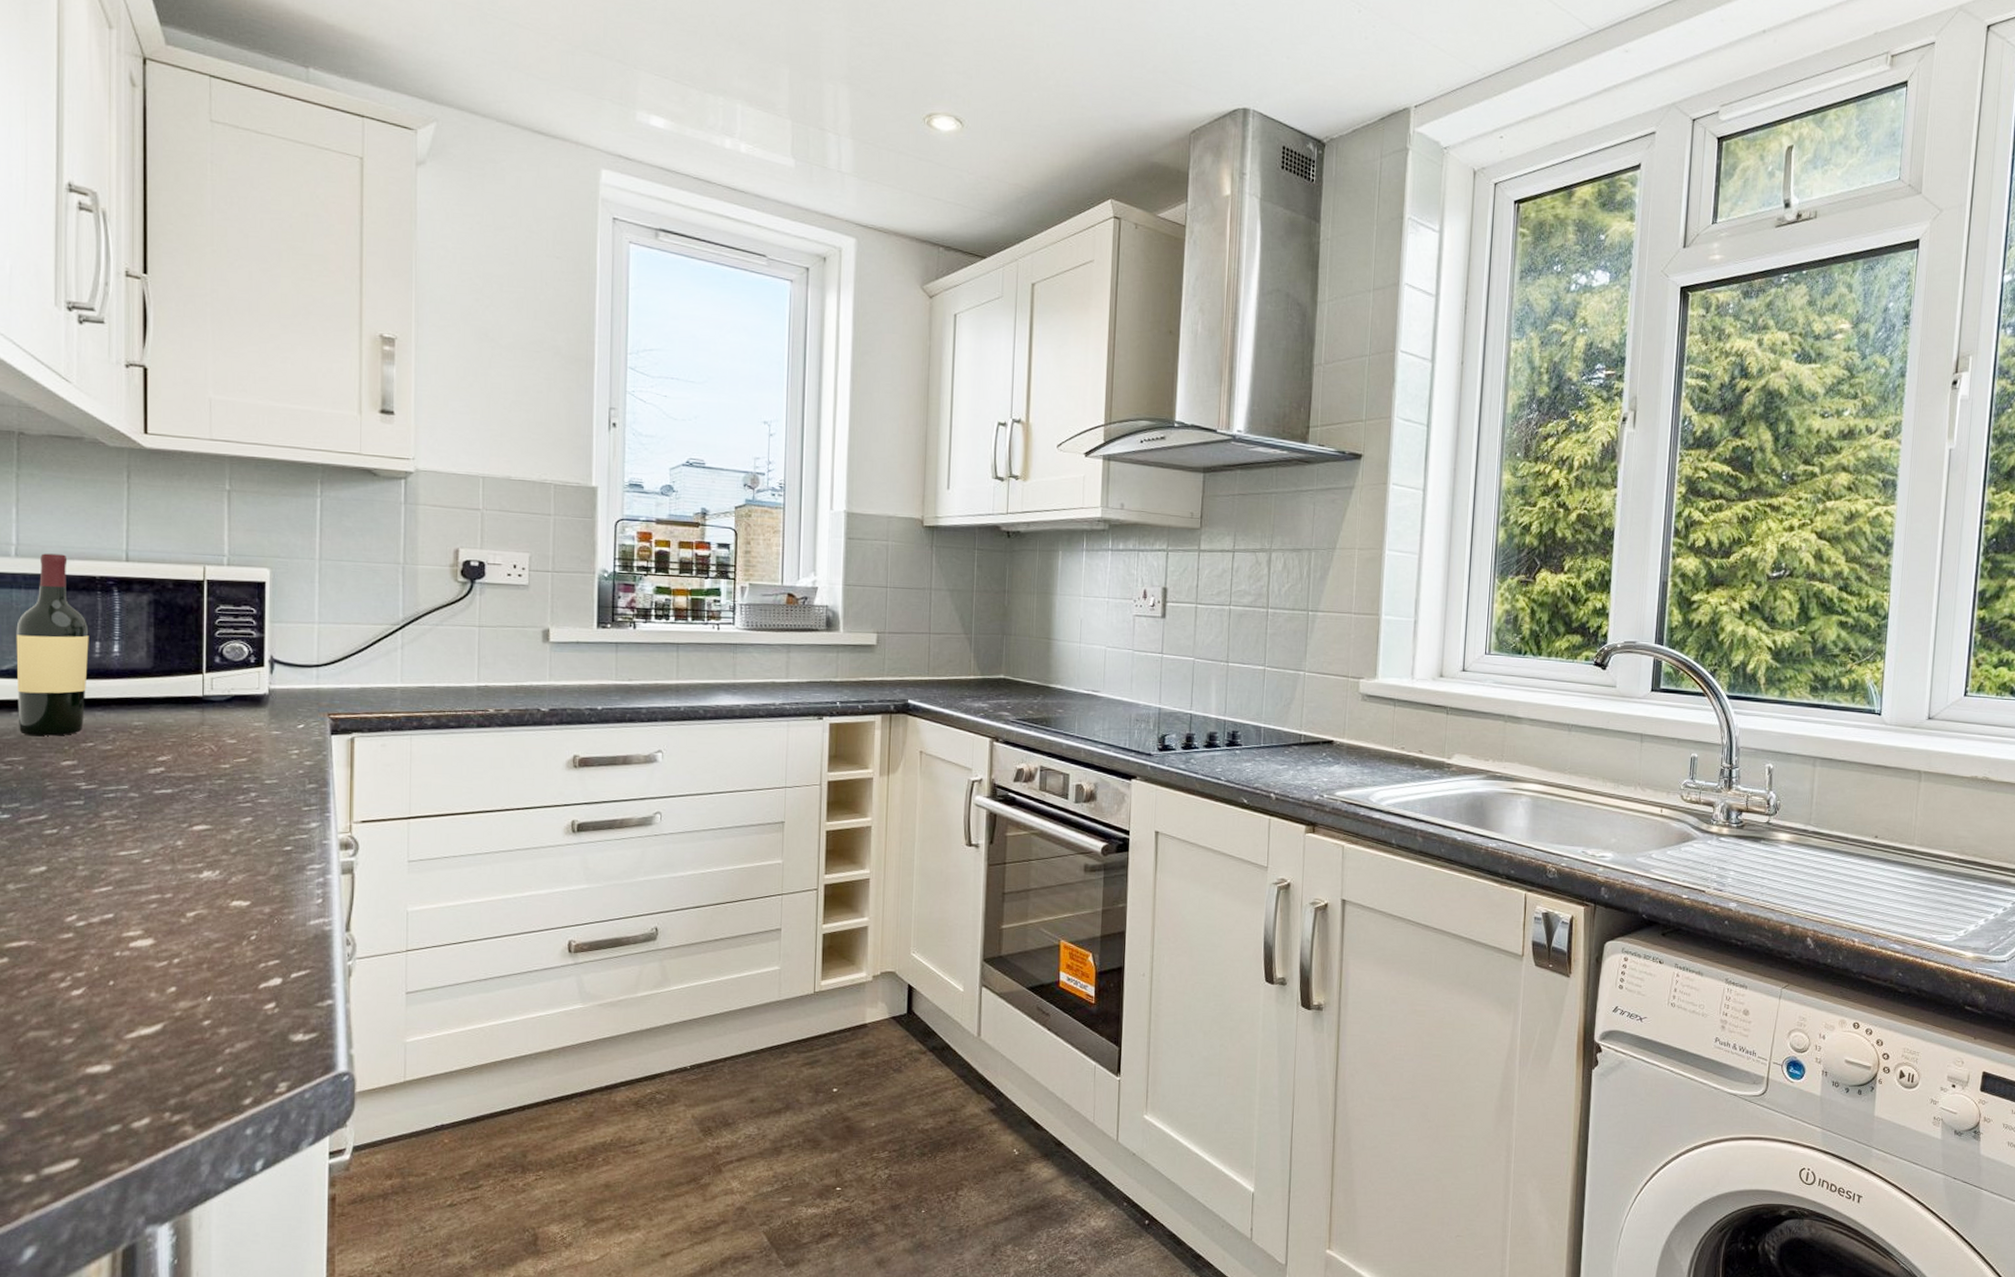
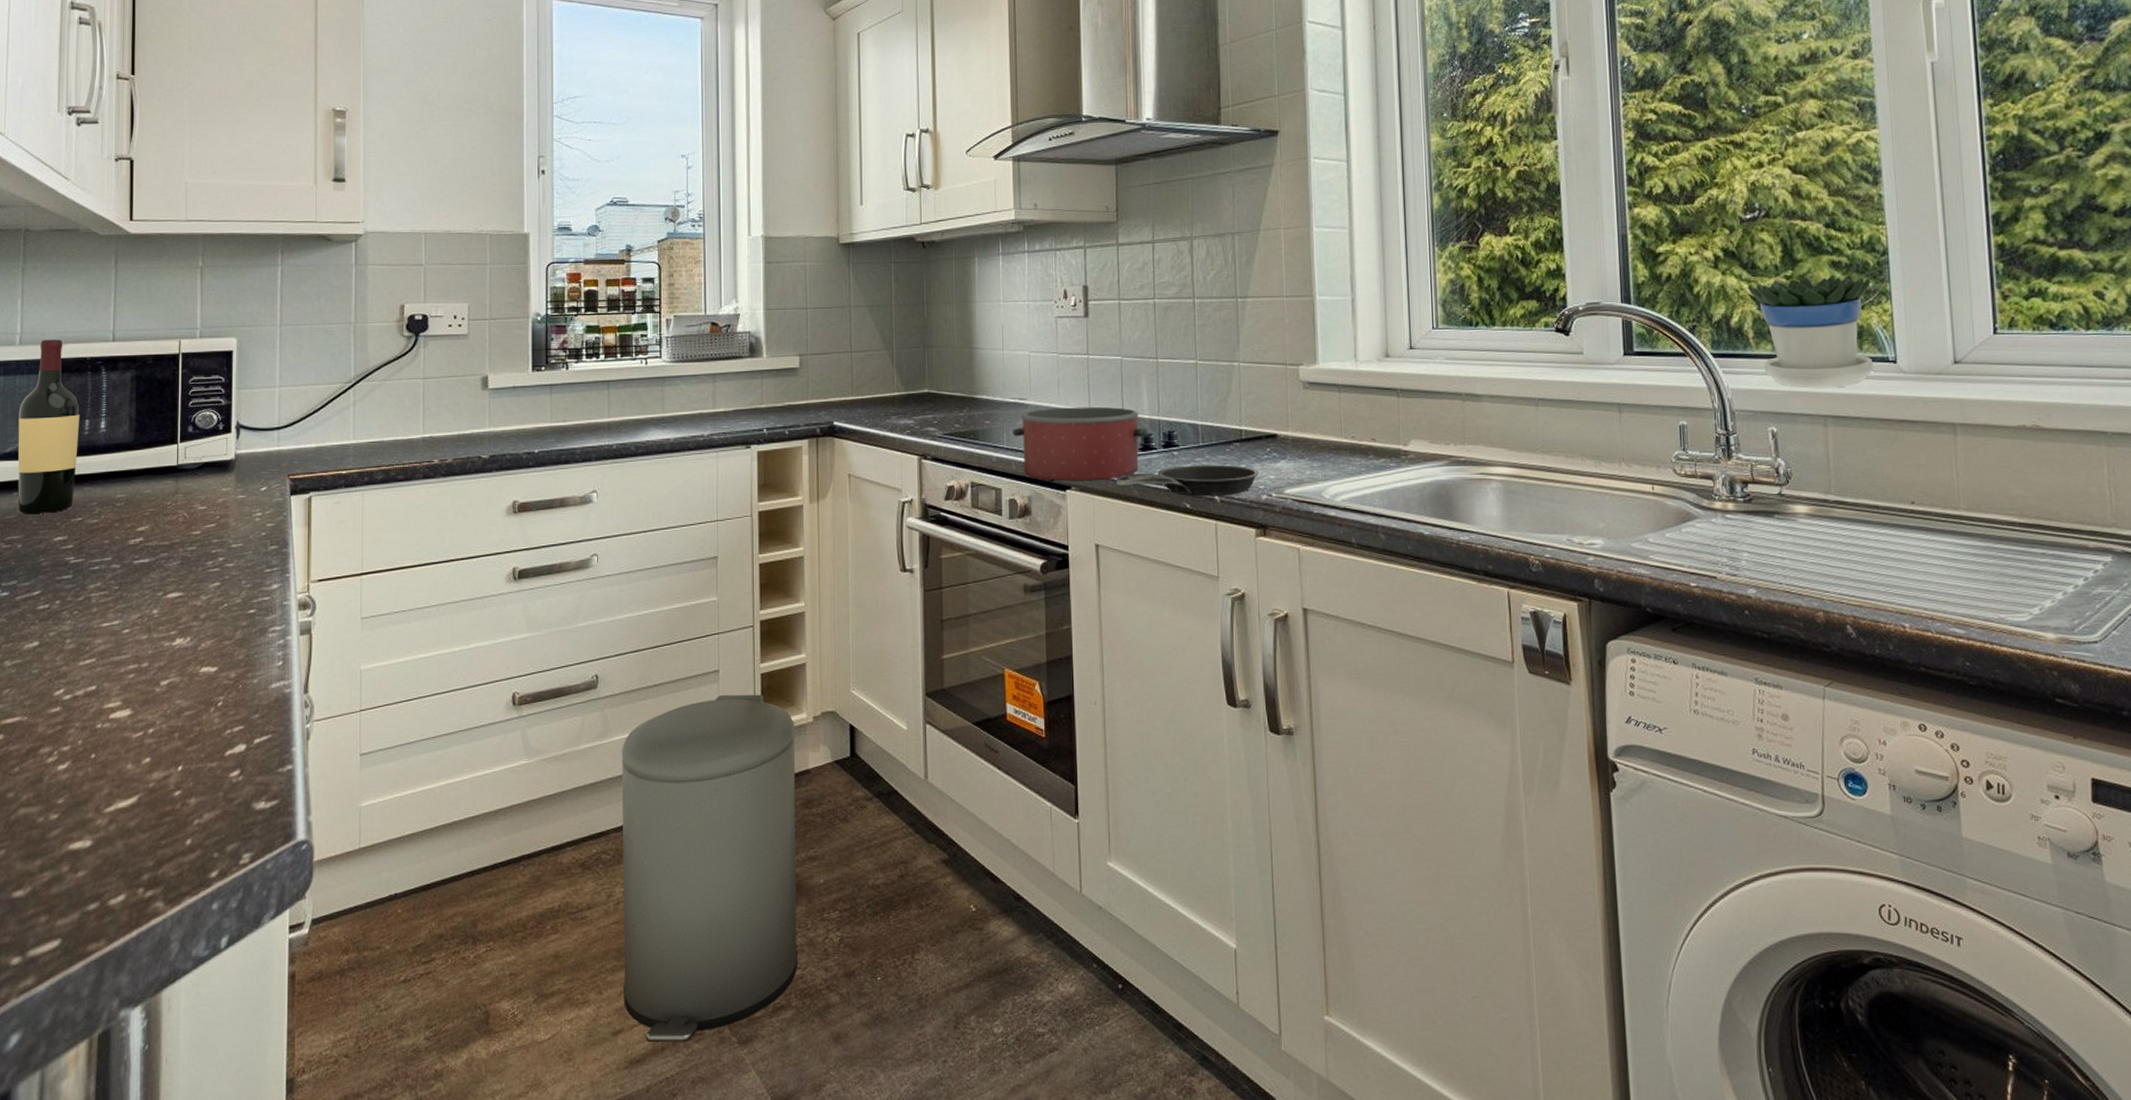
pedal bin: none [674,951,855,1265] -> present [621,694,798,1043]
cooking pot: none [1084,701,1214,773] -> present [1013,406,1148,482]
frying pan: none [1179,763,1313,795] -> present [1116,465,1258,497]
flowerpot: none [1765,633,1871,734] -> present [1747,275,1873,389]

